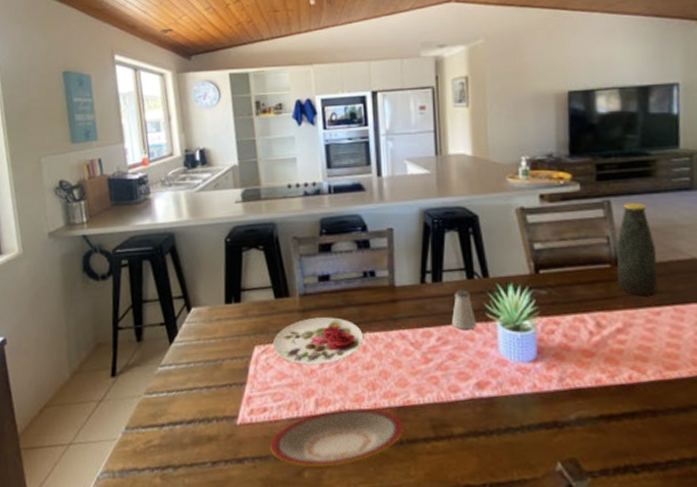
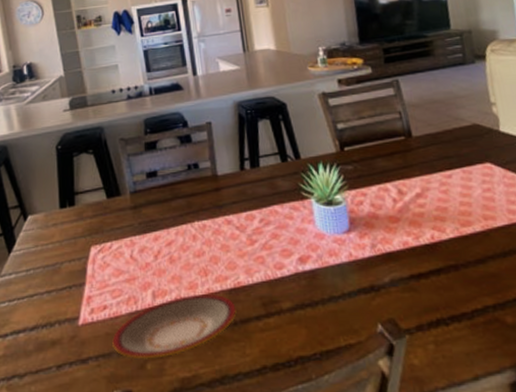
plate: present [272,316,363,365] -> none [108,210,192,259]
saltshaker: present [452,290,476,330] -> none [271,173,293,209]
bottle: present [616,203,658,295] -> none [407,80,447,162]

